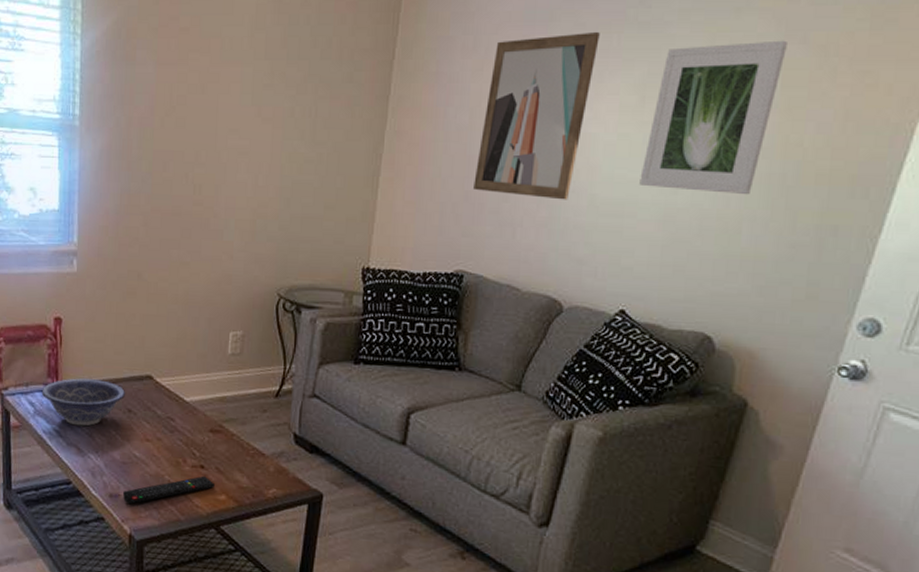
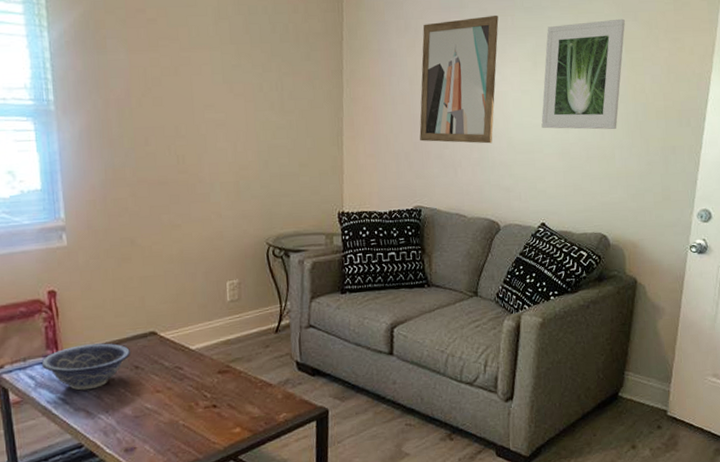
remote control: present [123,476,215,504] -> none [139,414,228,454]

